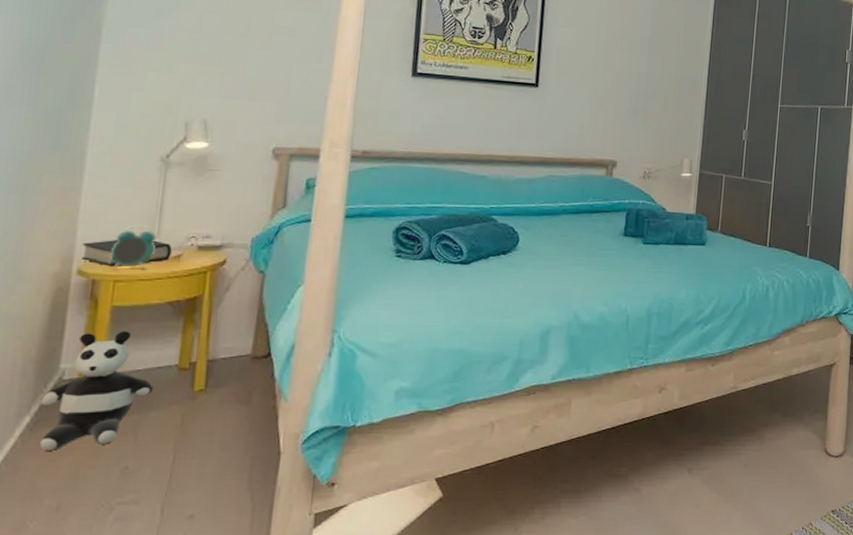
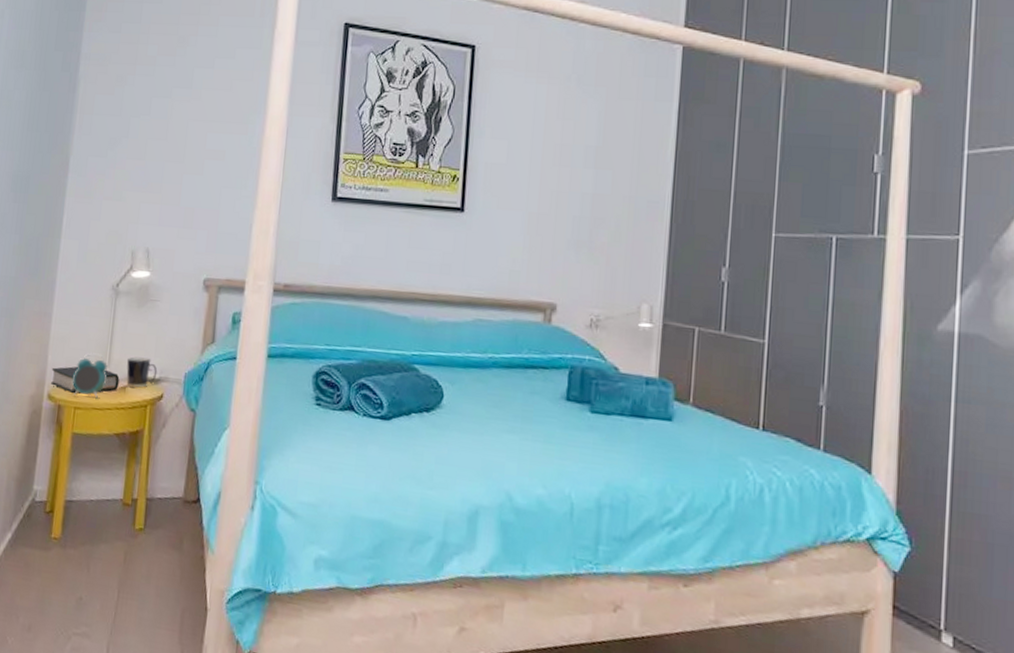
stuffed animal: present [40,331,154,451] -> none [17,457,103,572]
mug: none [180,225,219,255] -> present [126,356,158,388]

